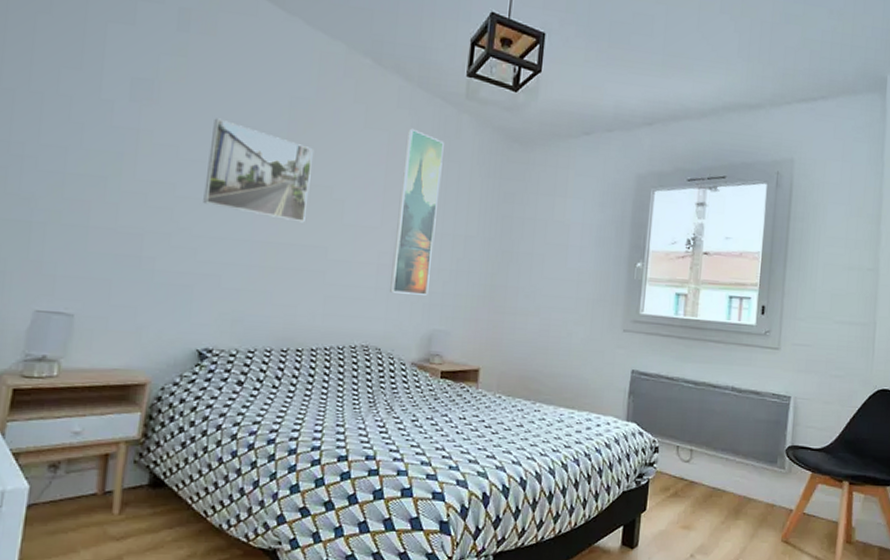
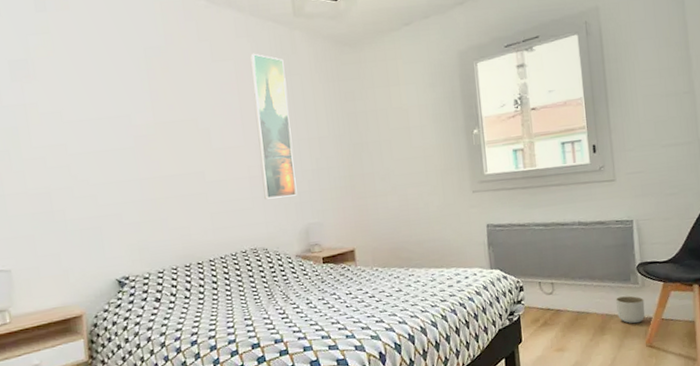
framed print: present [203,118,314,223] -> none [85,80,180,157]
planter: none [756,480,788,513] -> present [615,295,645,324]

